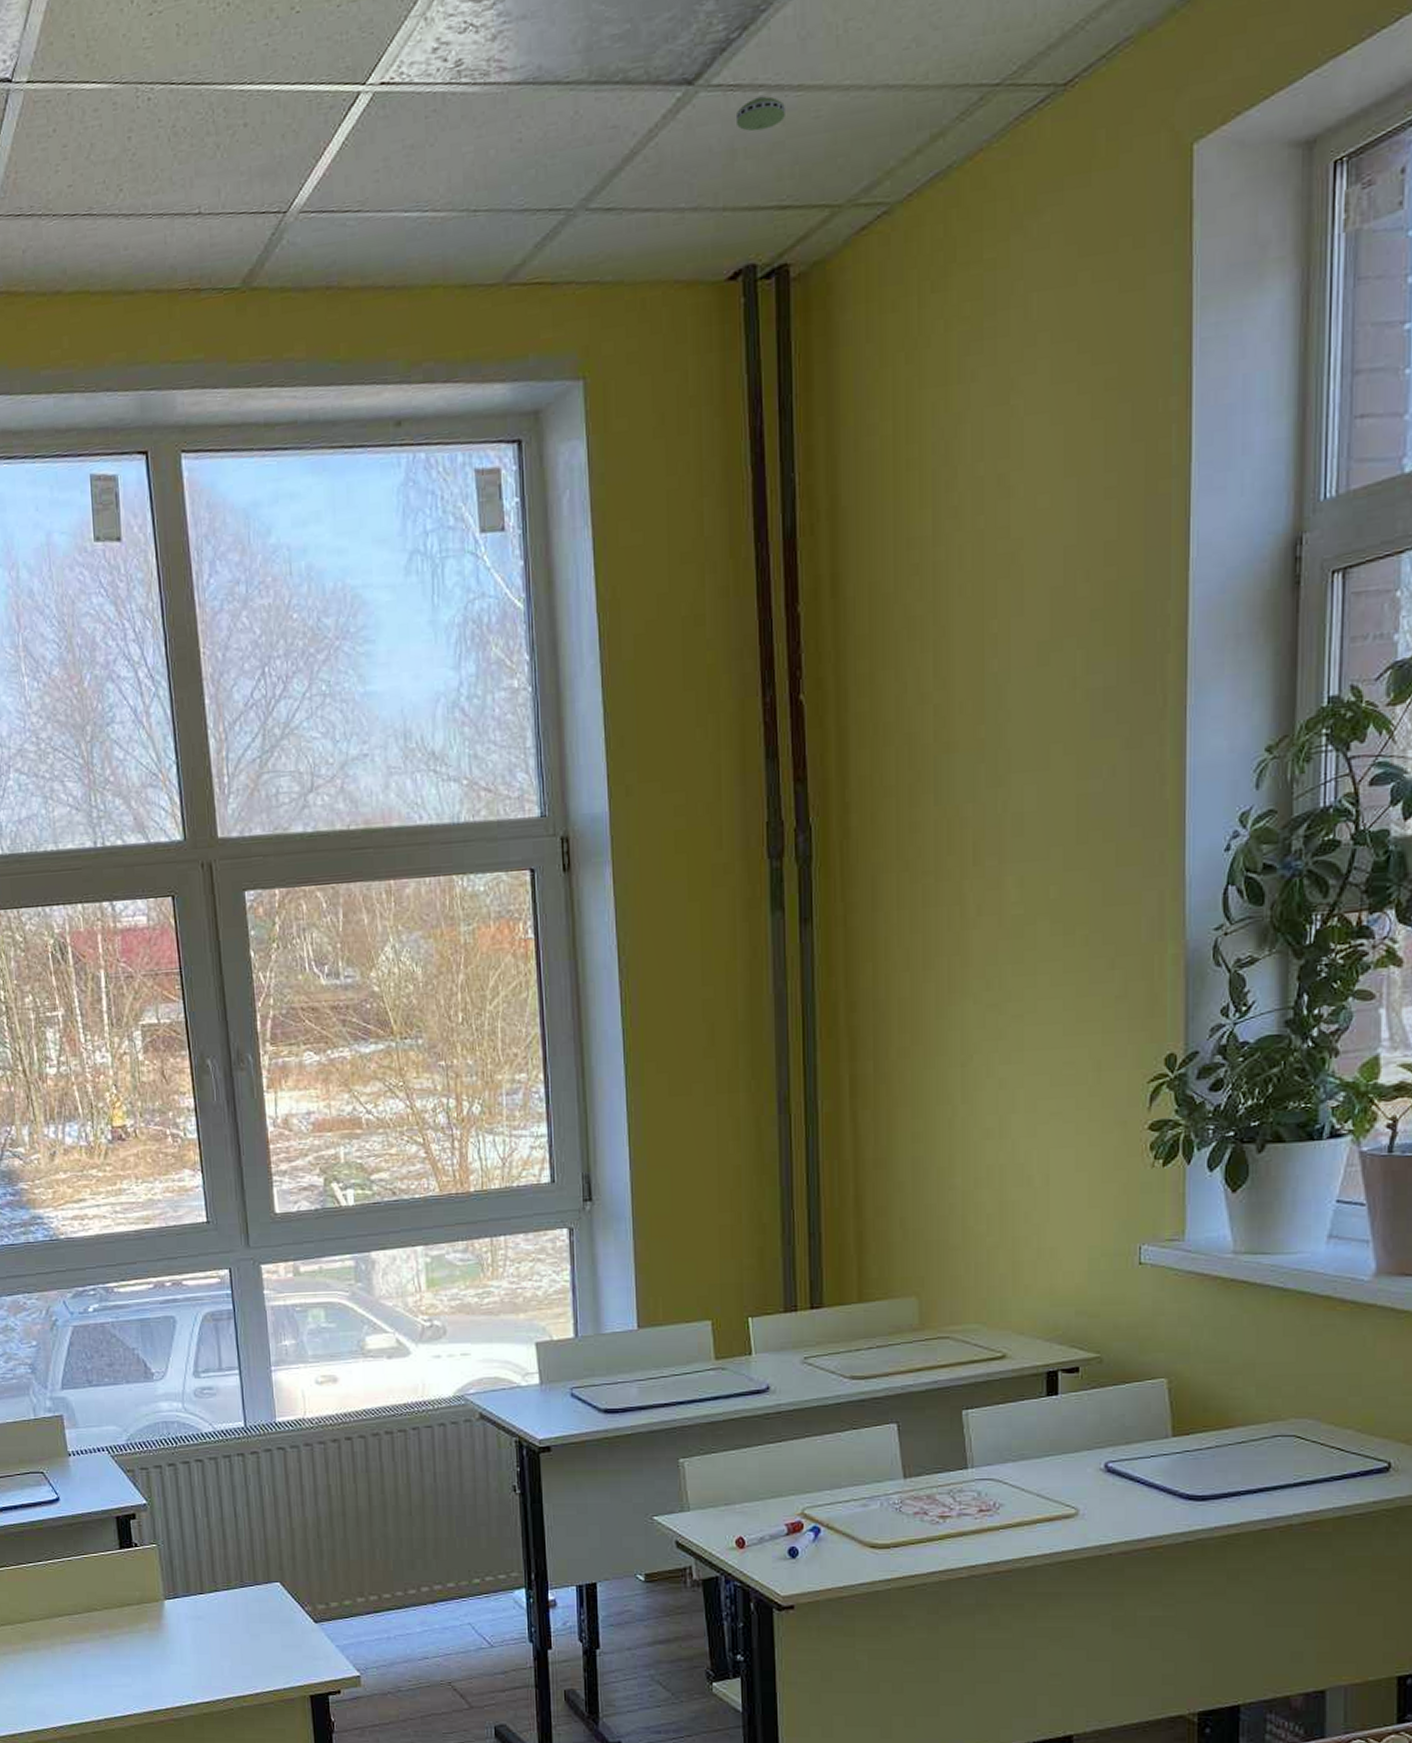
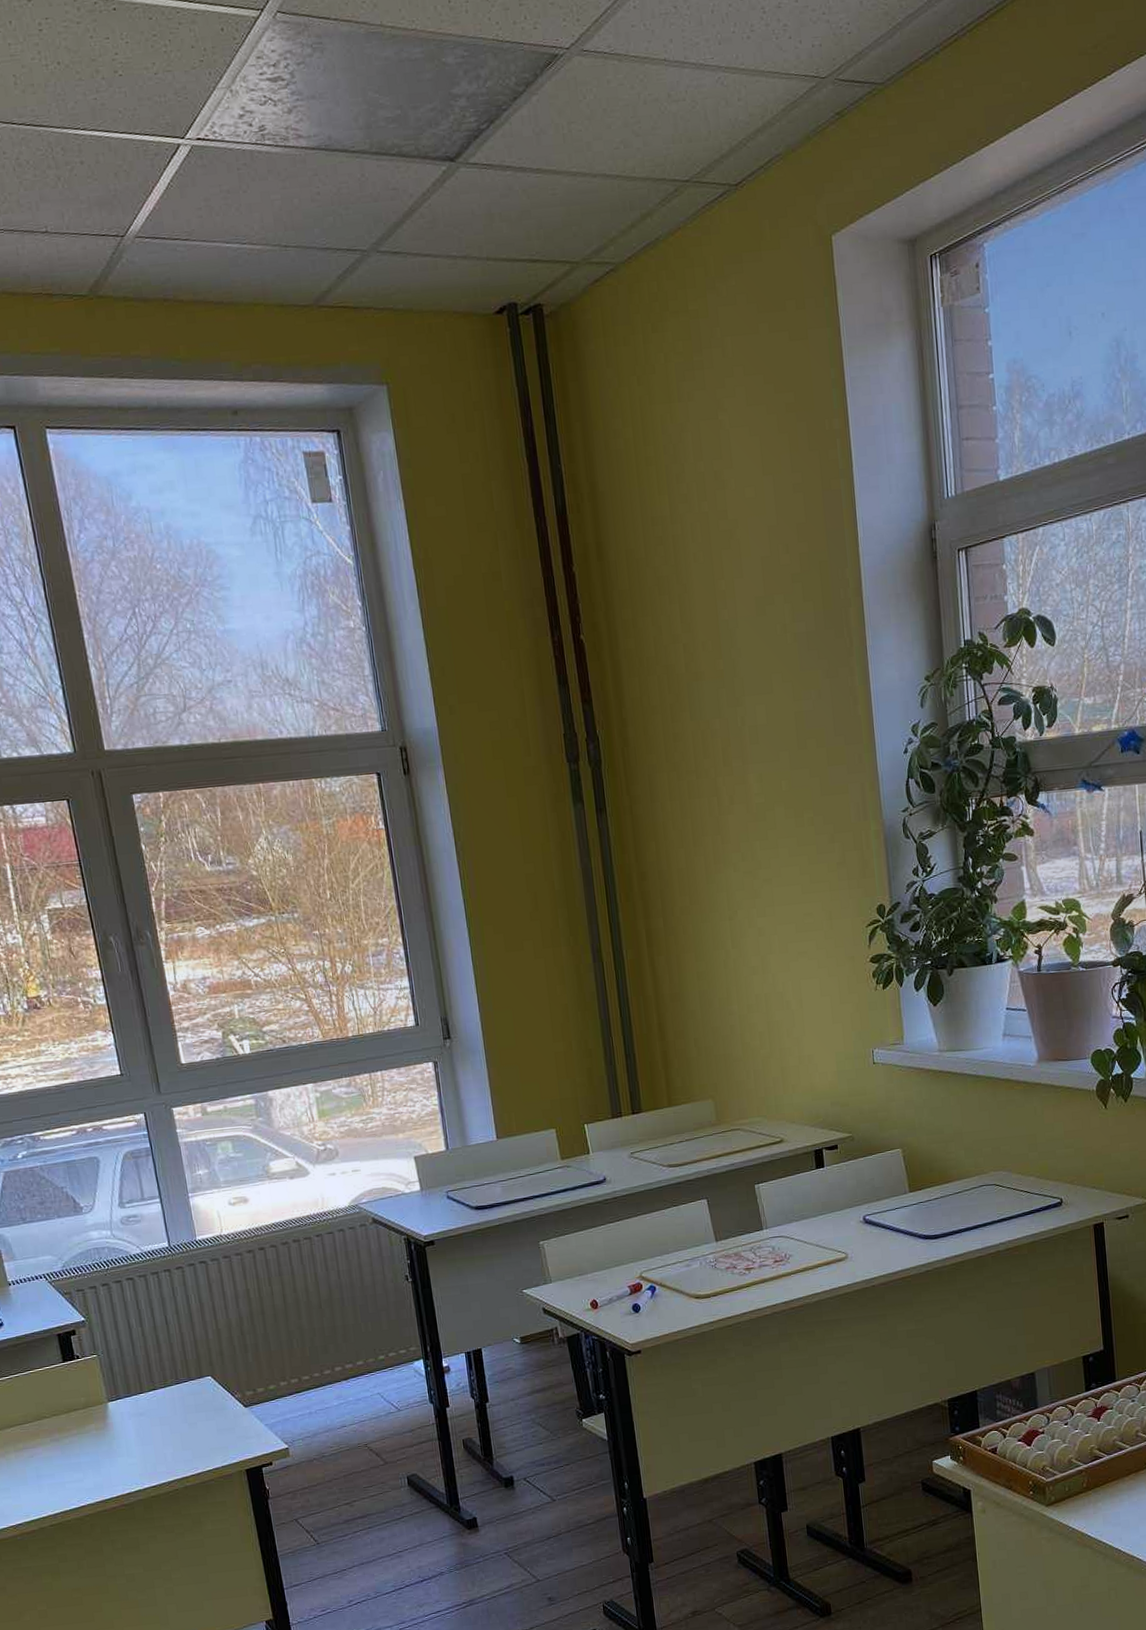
smoke detector: present [735,95,785,132] -> none [490,174,529,201]

